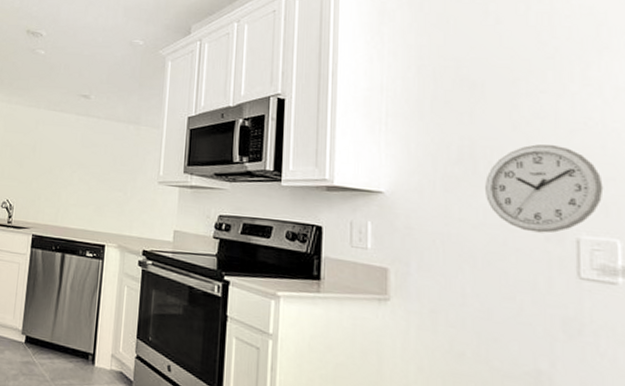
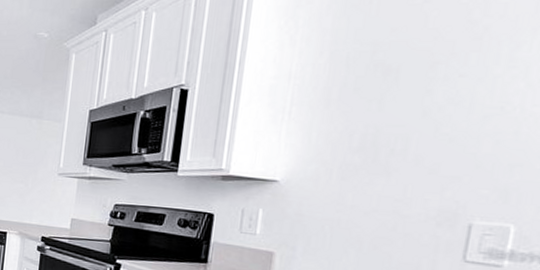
wall clock: present [485,144,604,233] -> none [382,131,509,219]

